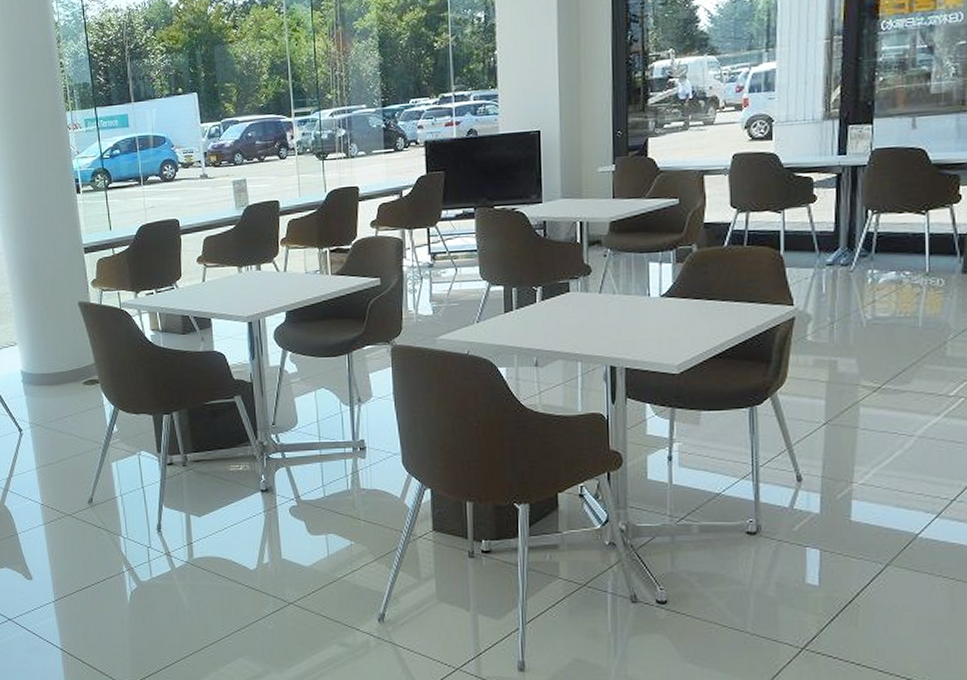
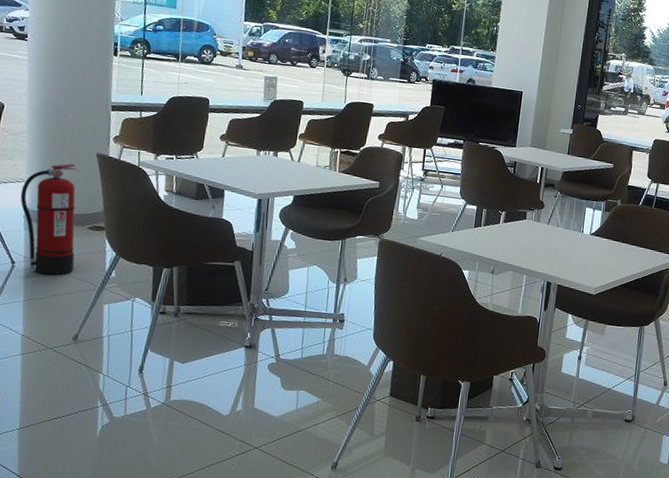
fire extinguisher: none [15,318,77,439] -> present [20,163,81,276]

